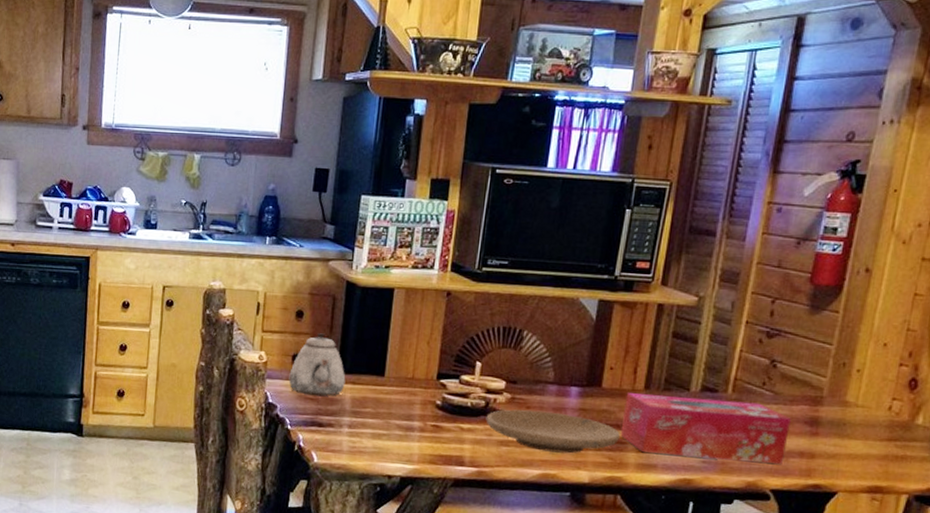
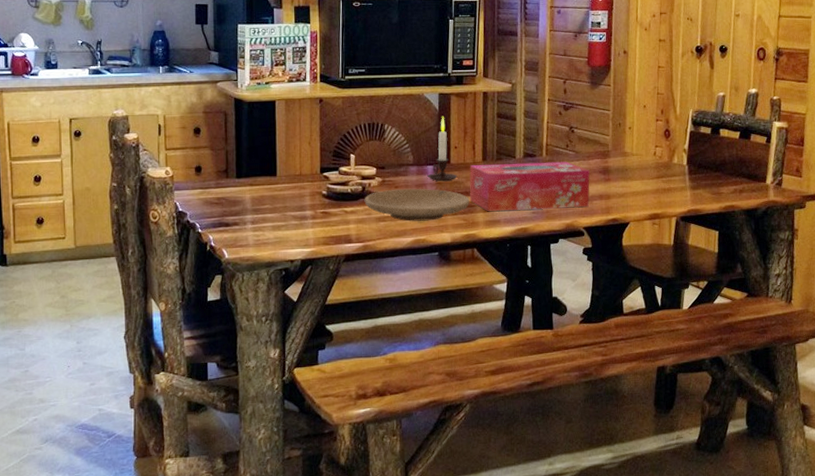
teapot: present [288,333,346,396] -> none [194,145,244,200]
candle: none [569,327,609,408] -> present [427,116,458,181]

